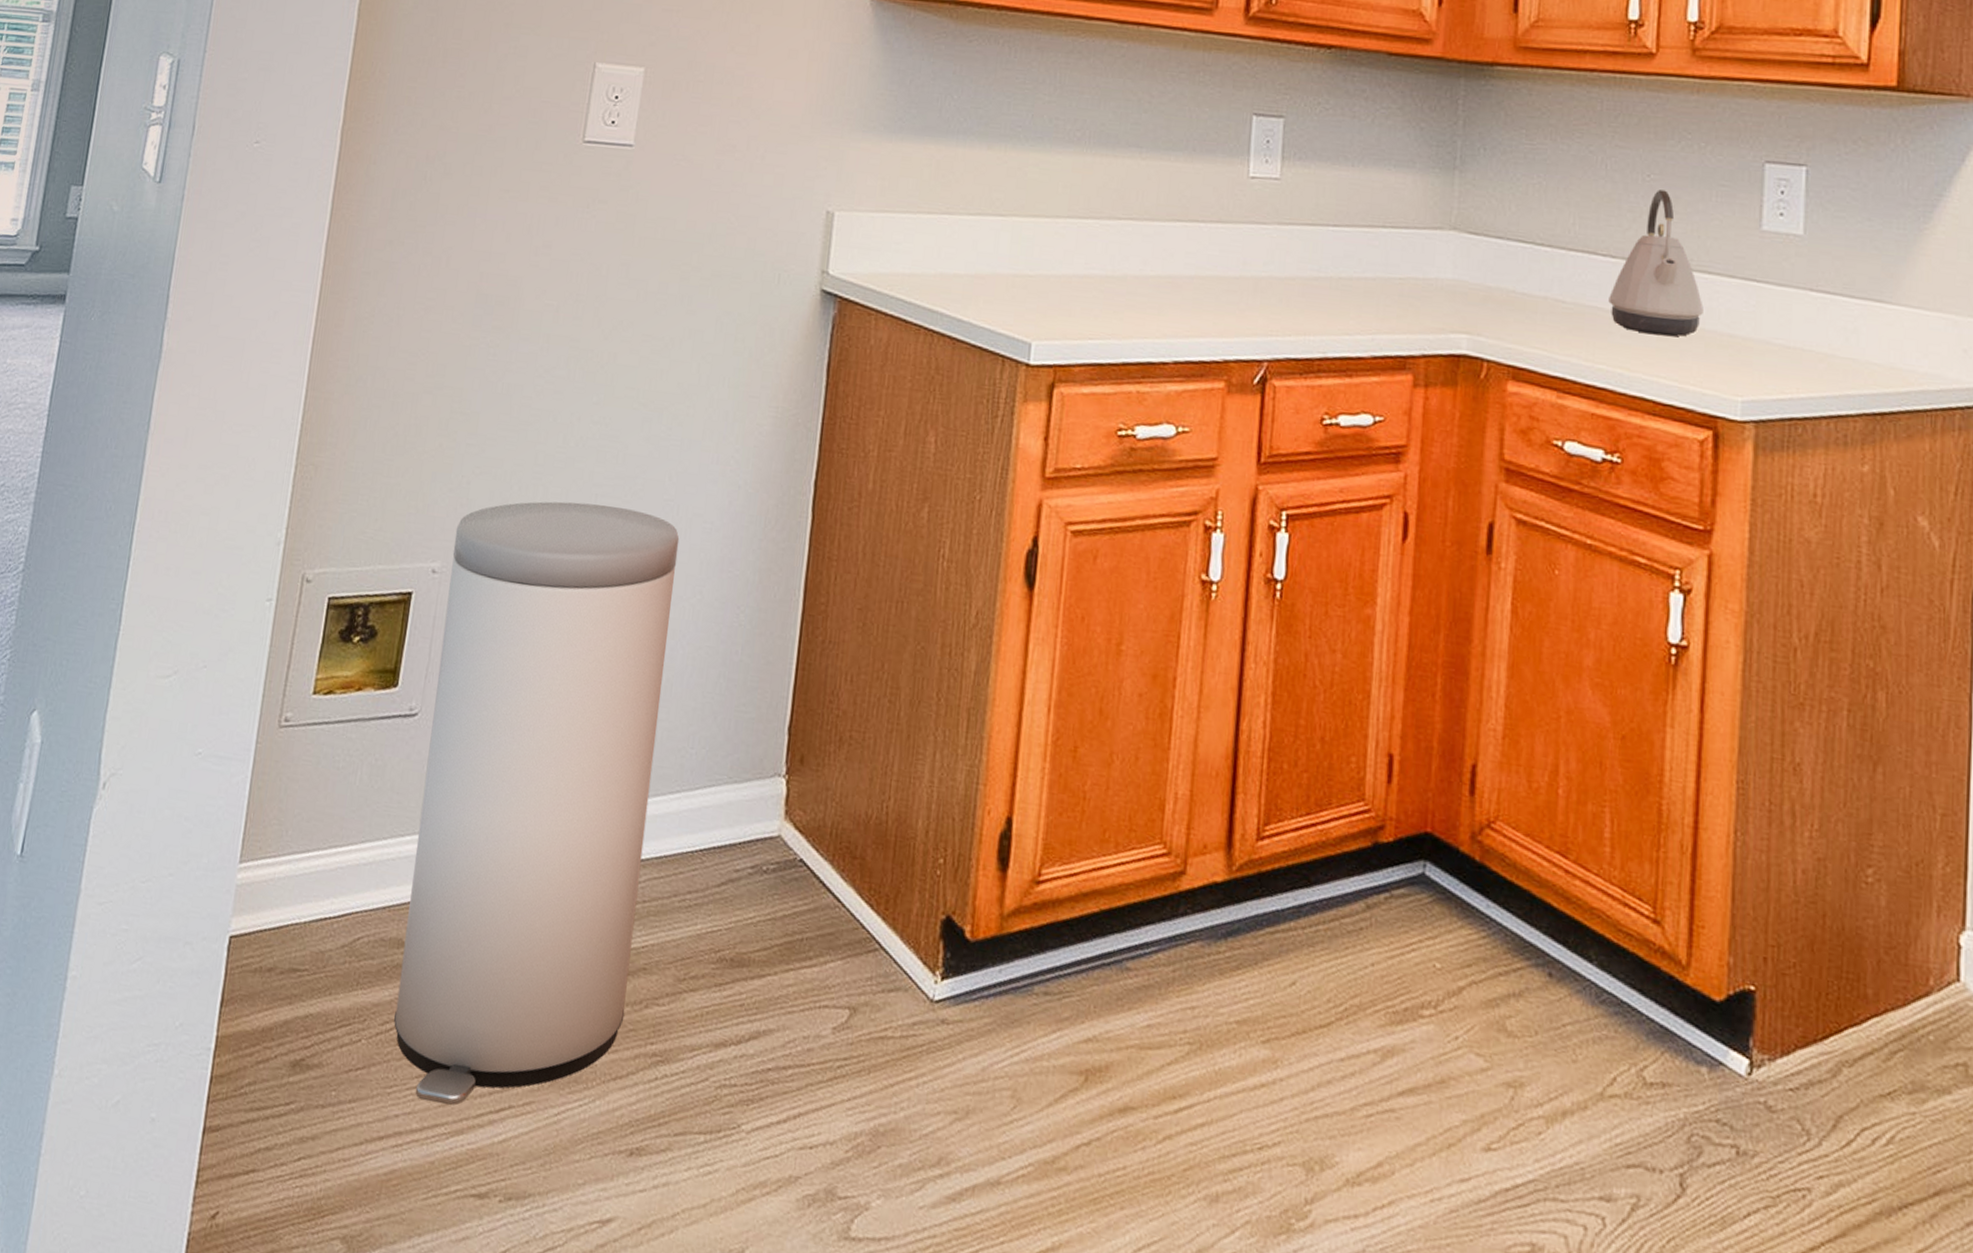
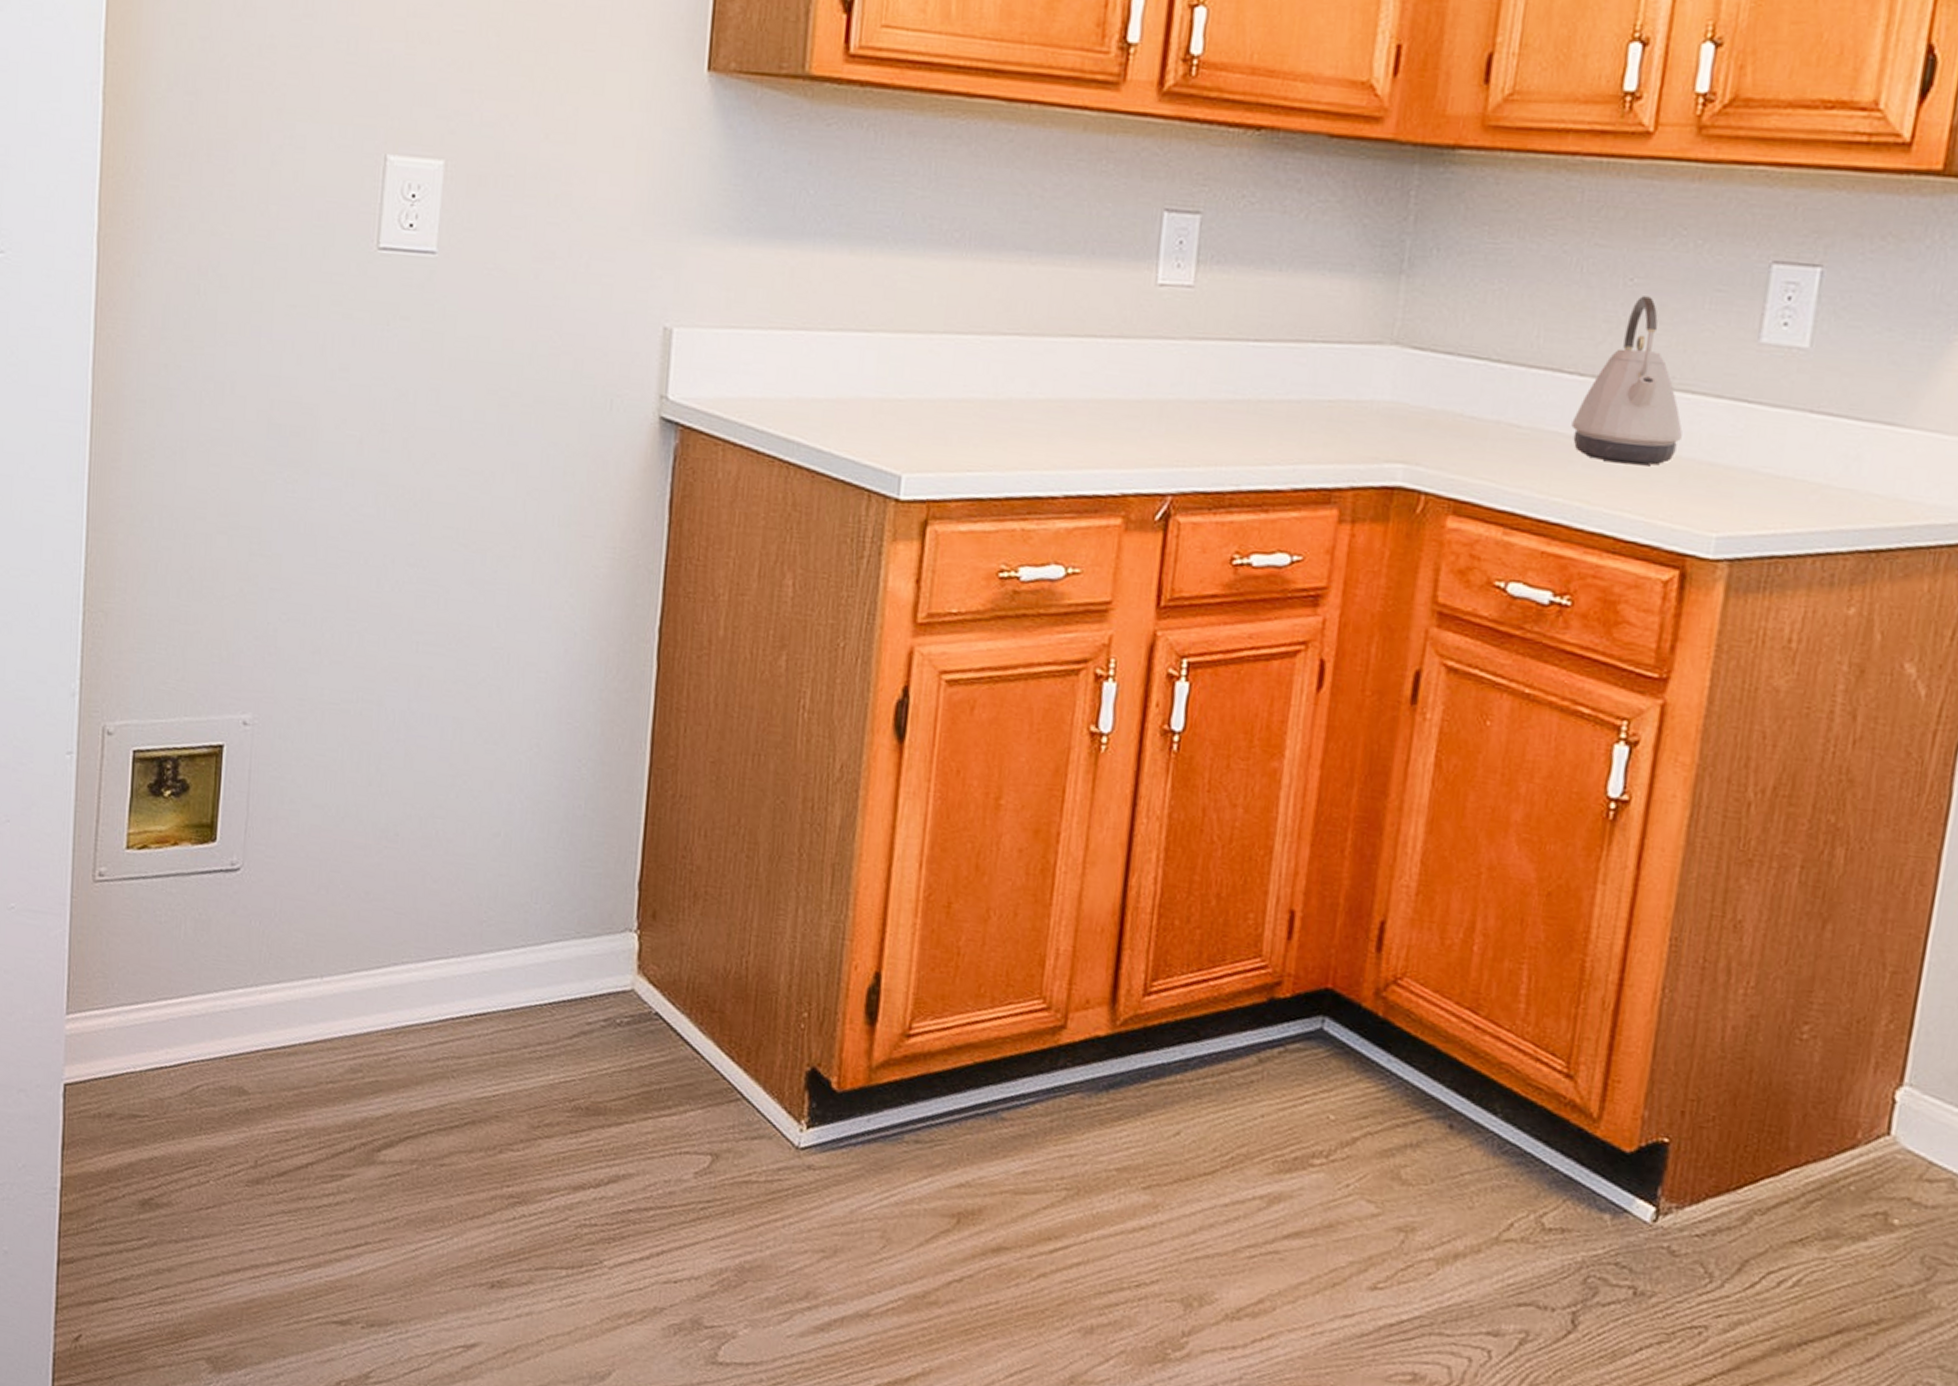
pedal bin: present [394,501,680,1106] -> none [241,649,512,1242]

